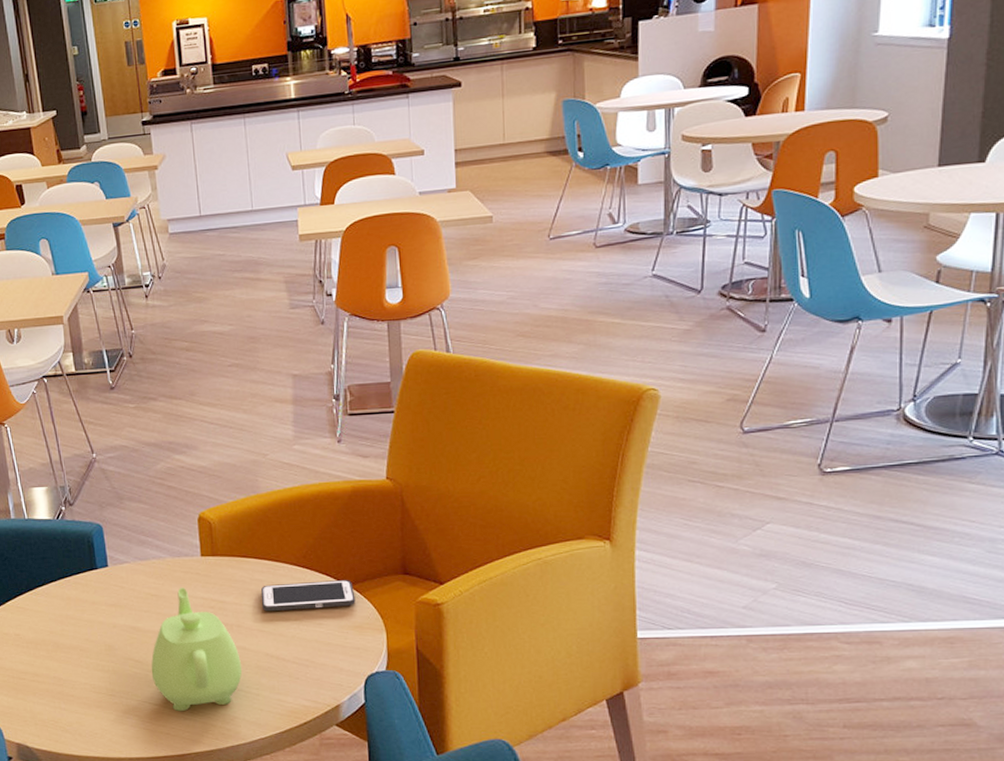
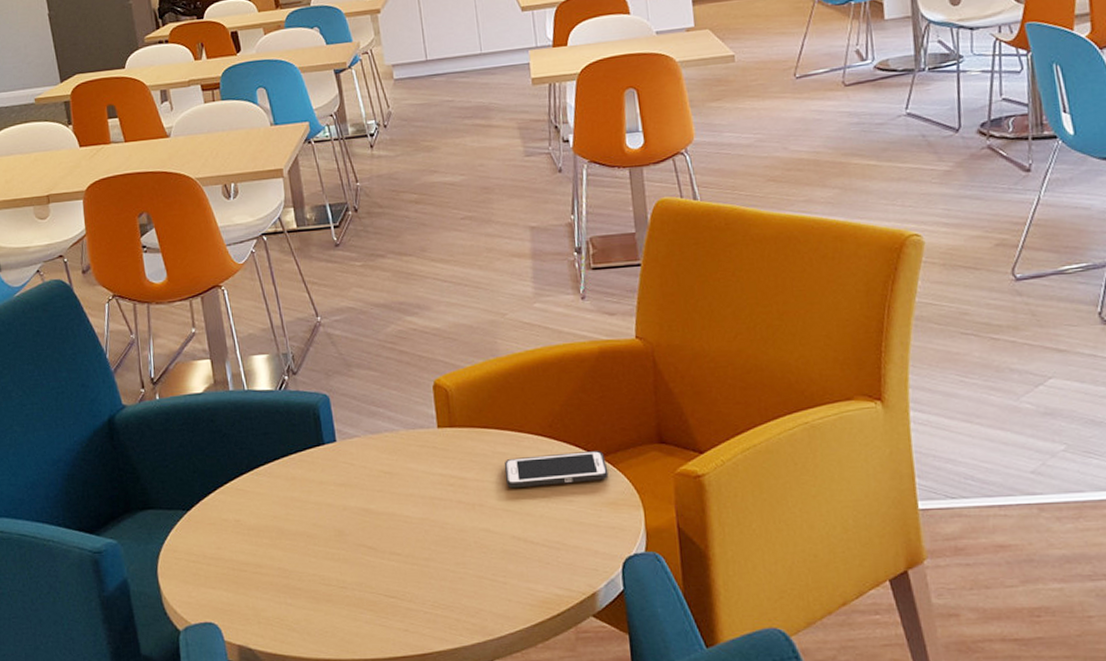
teapot: present [151,588,243,712] -> none [386,464,487,605]

